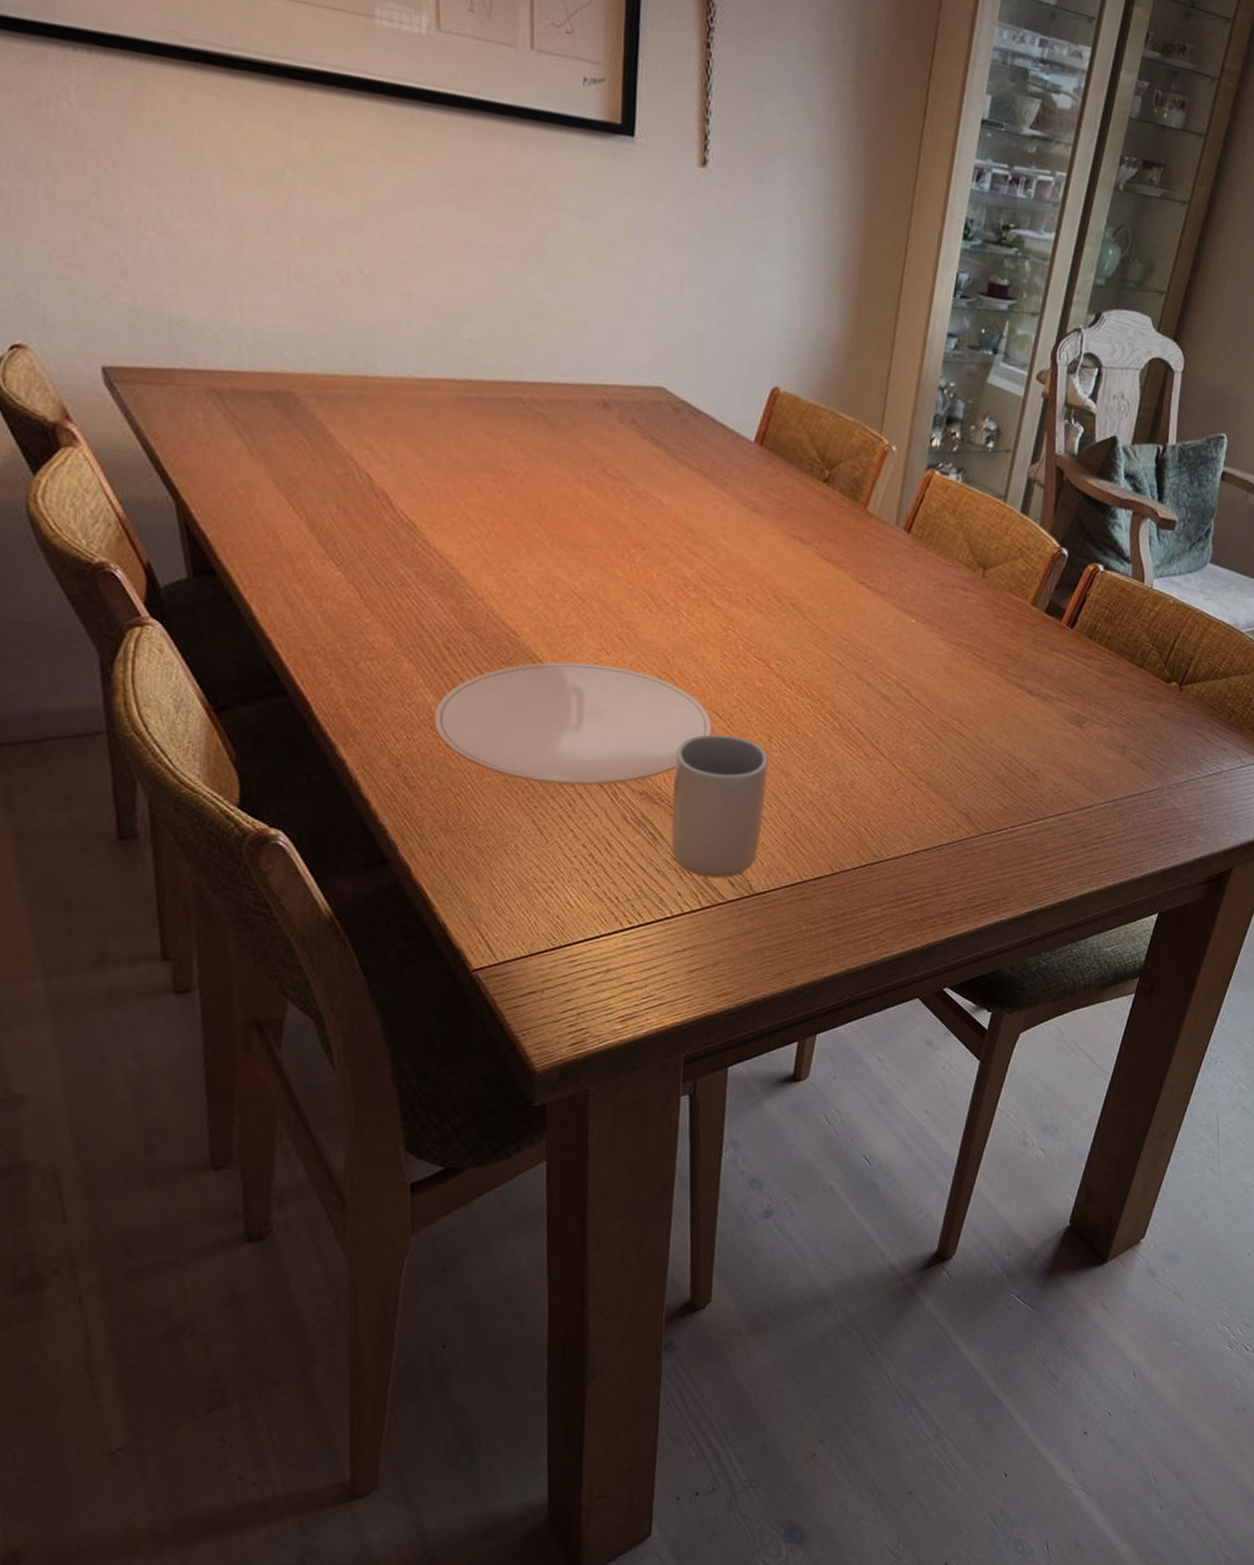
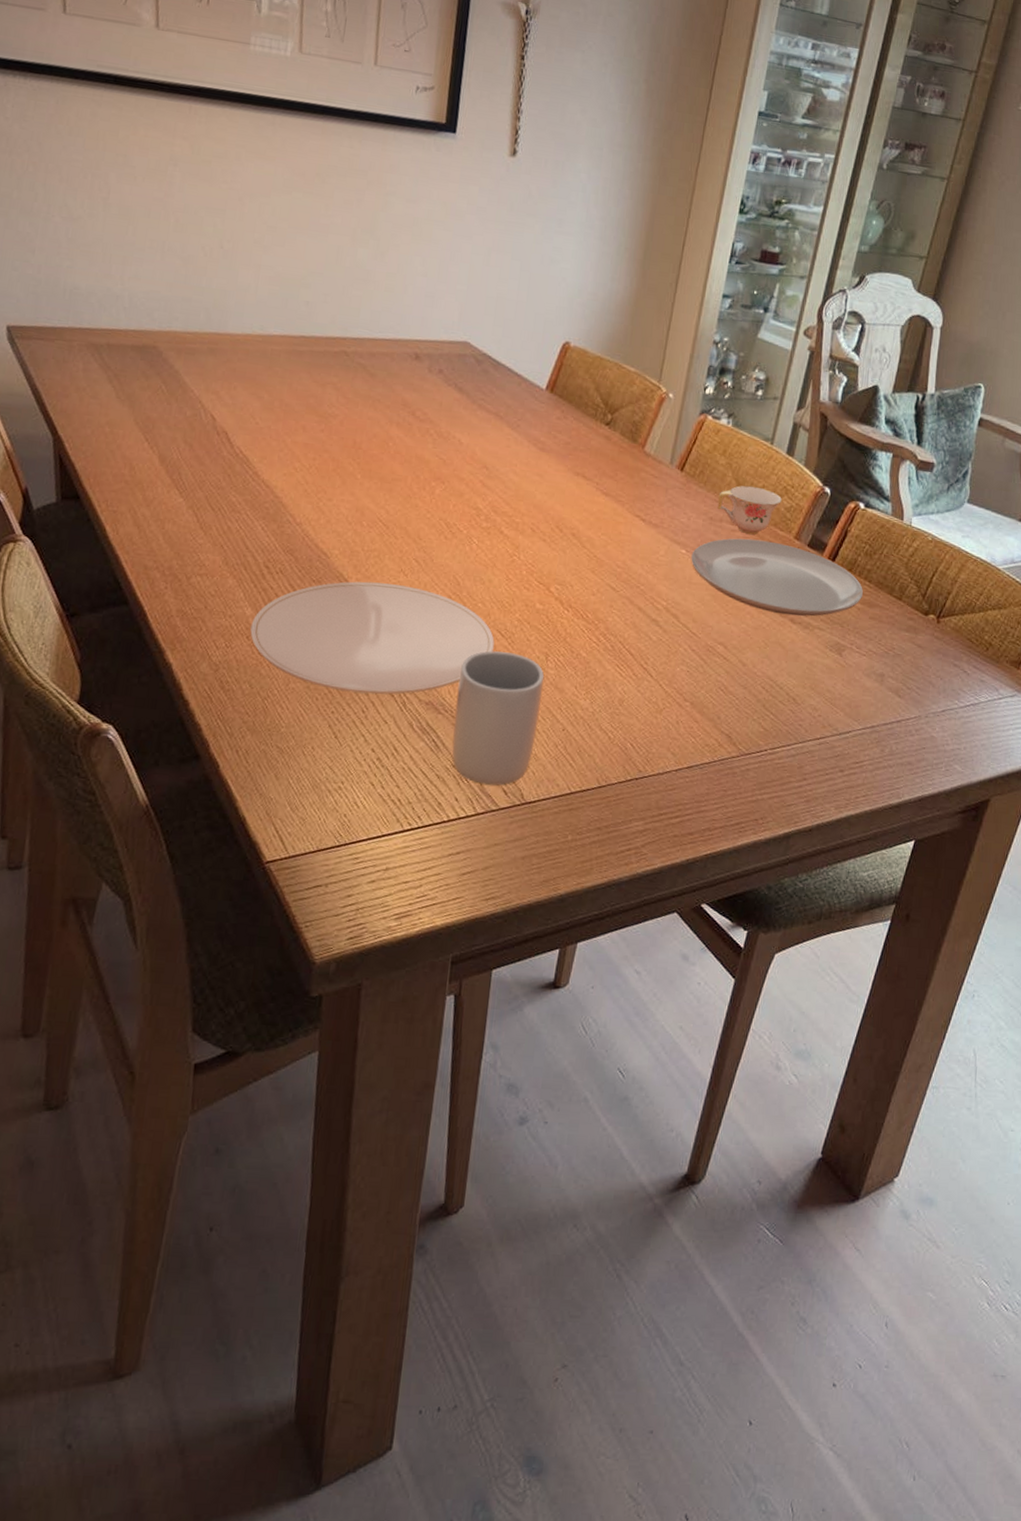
plate: none [922,605,1104,688] -> present [691,538,864,617]
teacup: none [948,547,1018,602] -> present [717,485,783,535]

